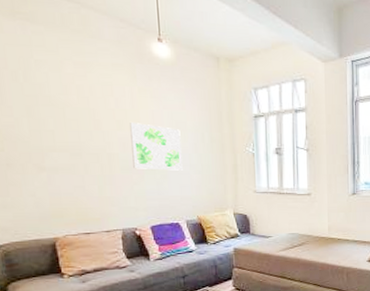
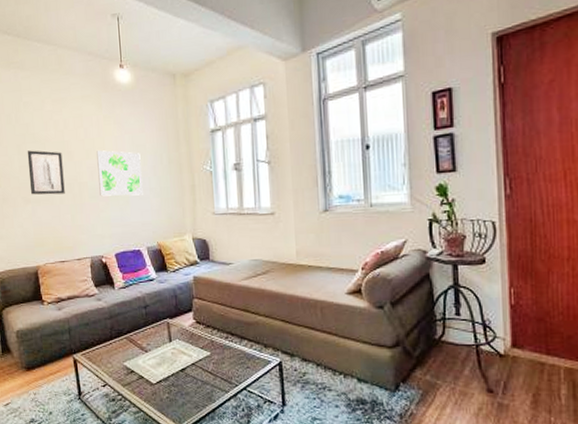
wall art: none [40,114,91,164] -> present [27,150,65,195]

